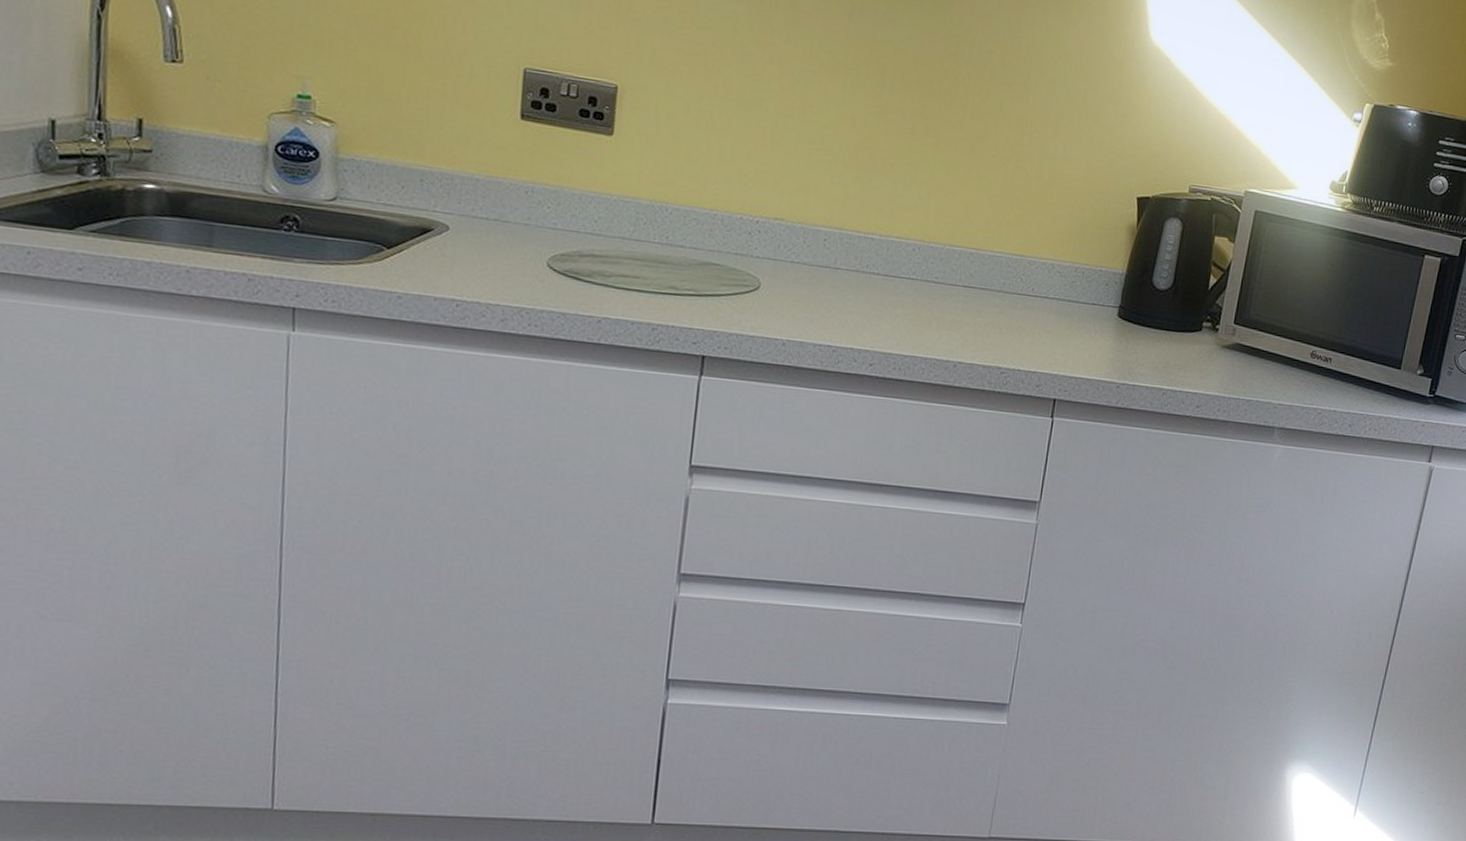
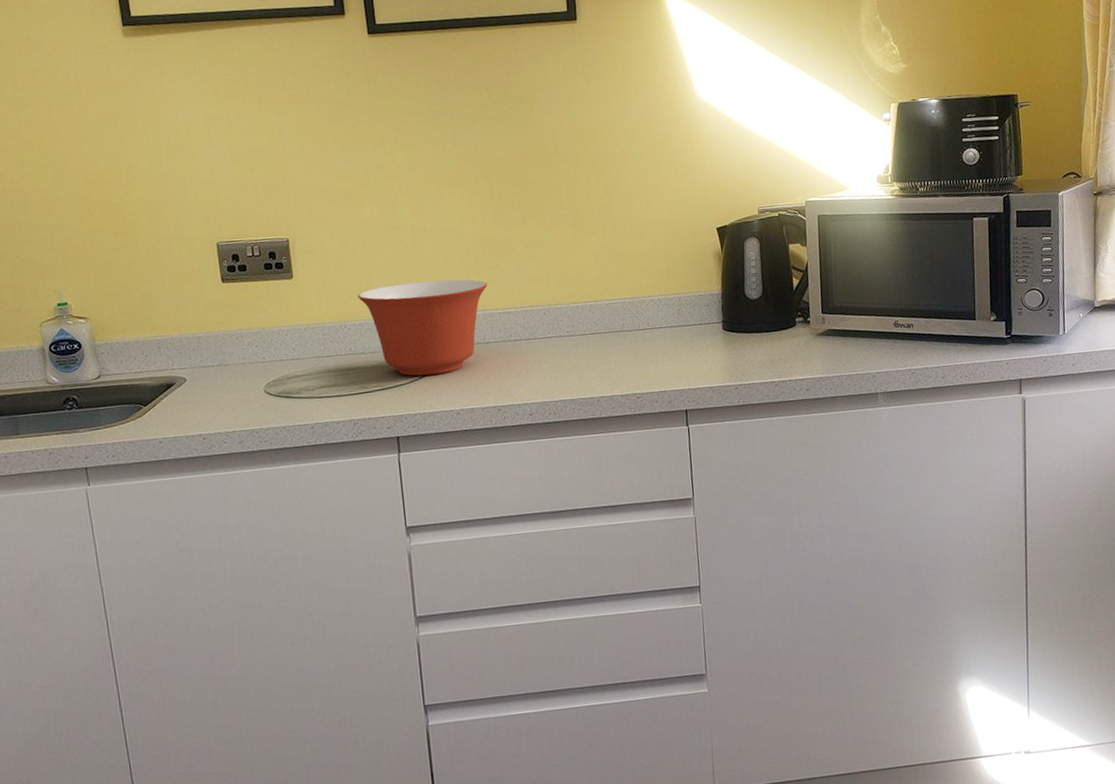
mixing bowl: none [690,171,854,293] -> present [358,279,488,376]

